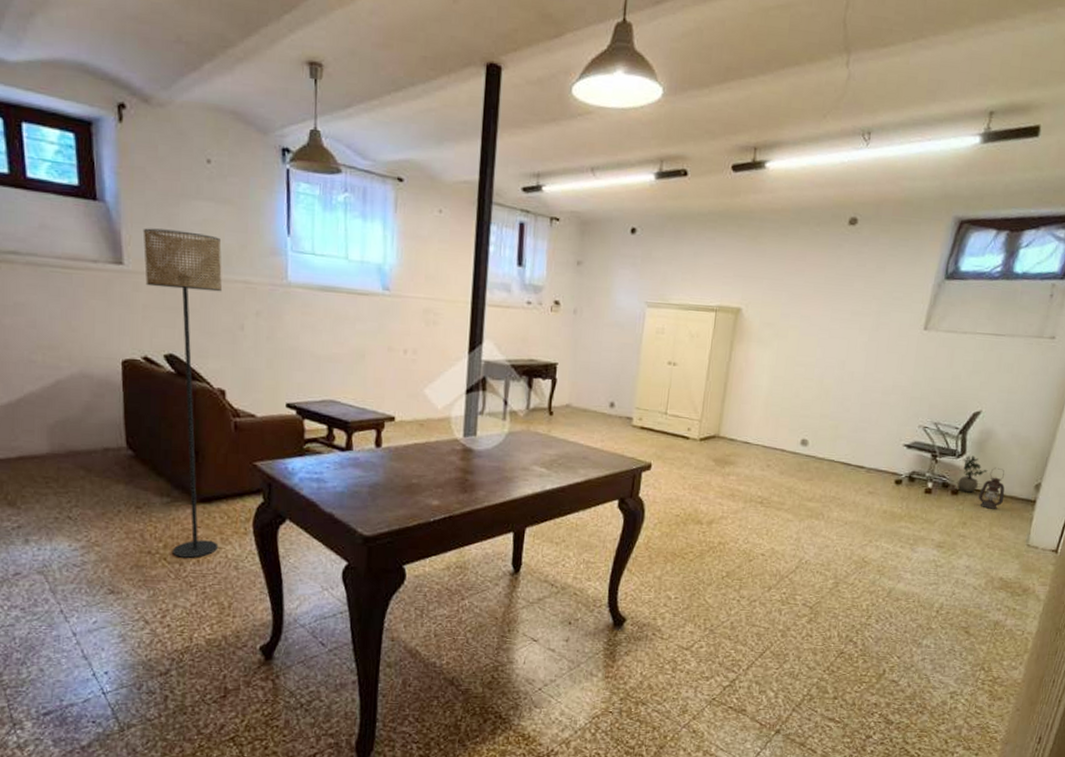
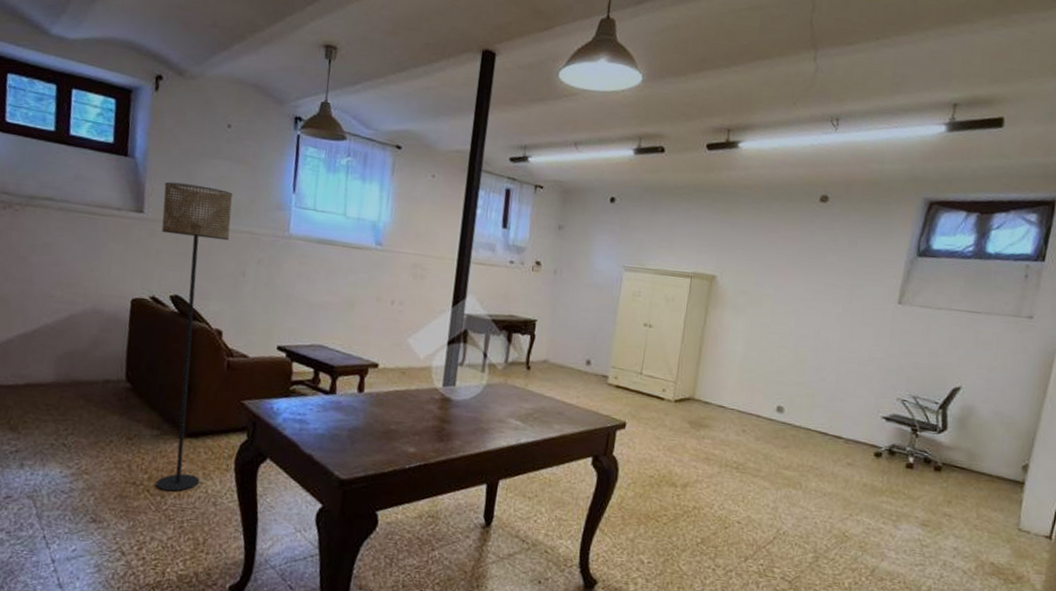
potted plant: present [957,455,988,493] -> none [940,431,971,470]
lantern: present [978,467,1005,509] -> none [963,445,991,489]

